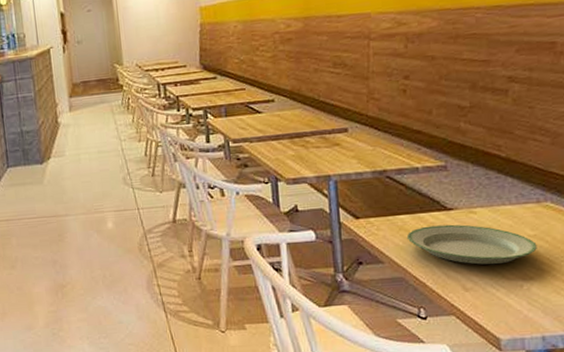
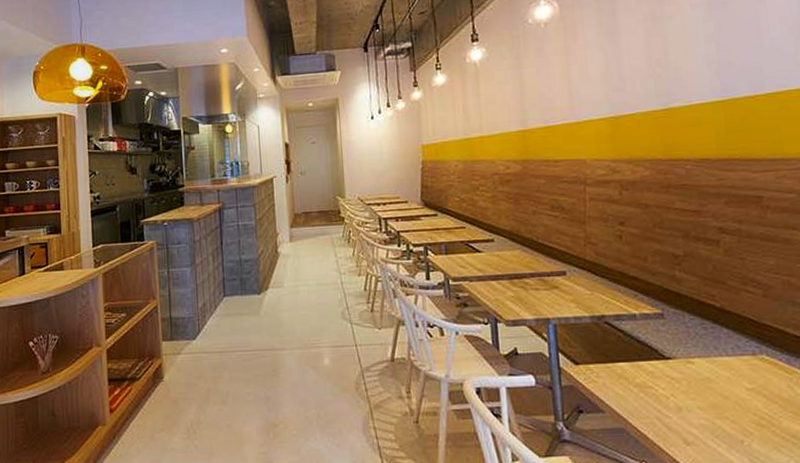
plate: present [406,224,537,265] -> none [626,374,756,418]

